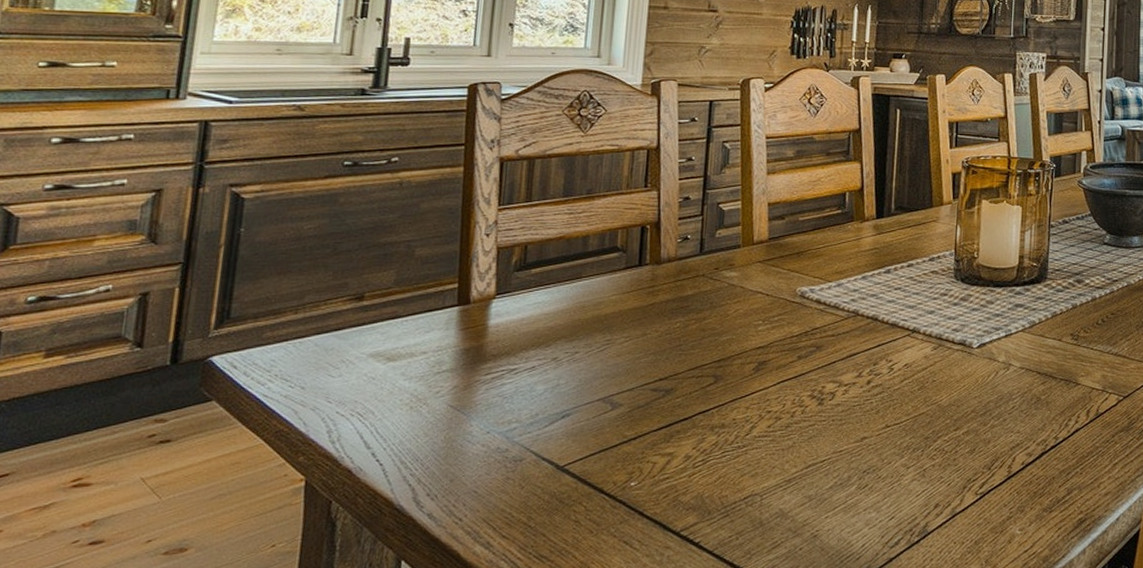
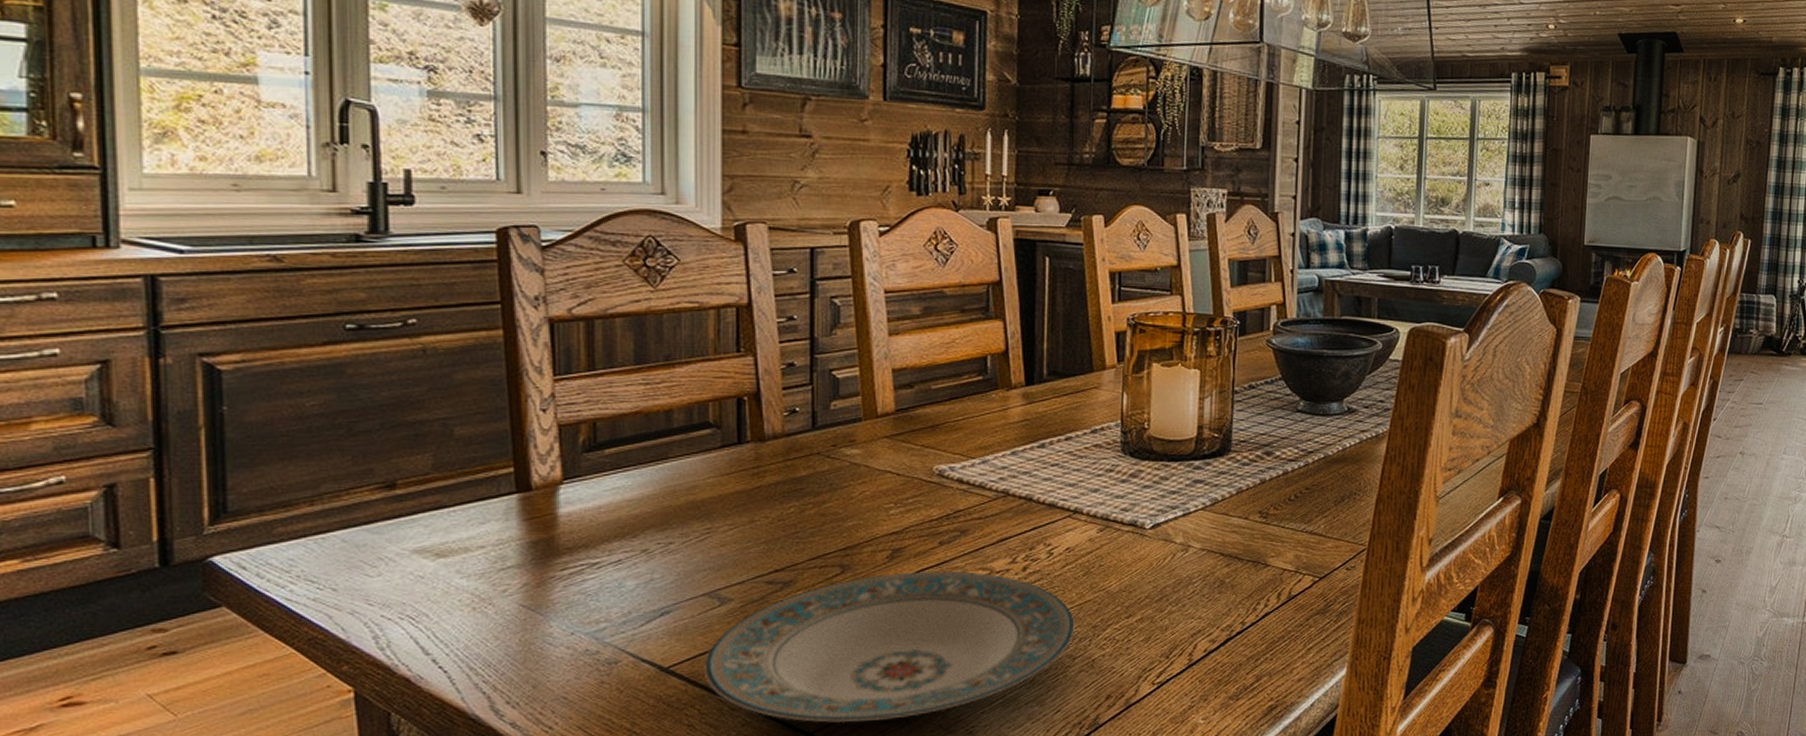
plate: none [592,383,910,524] -> present [703,571,1075,723]

